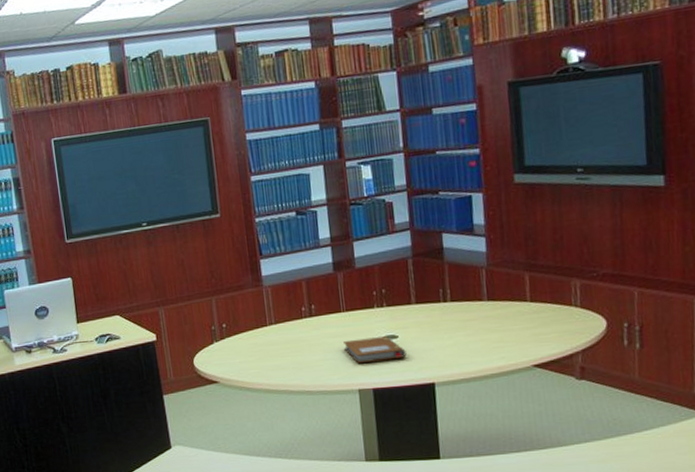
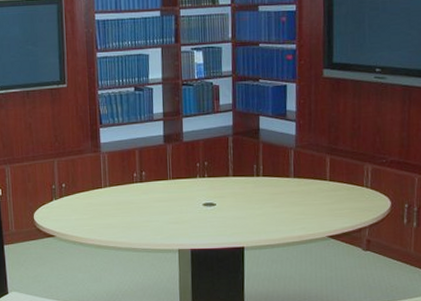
notebook: present [343,336,407,364] -> none [167,204,222,227]

